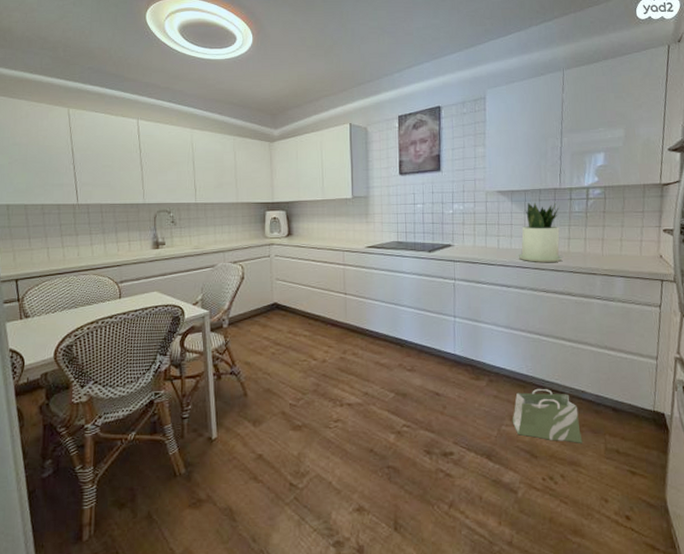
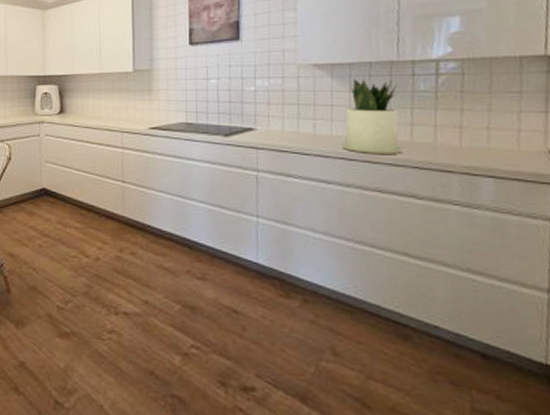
grocery bag: present [512,388,583,443] -> none [334,316,438,397]

